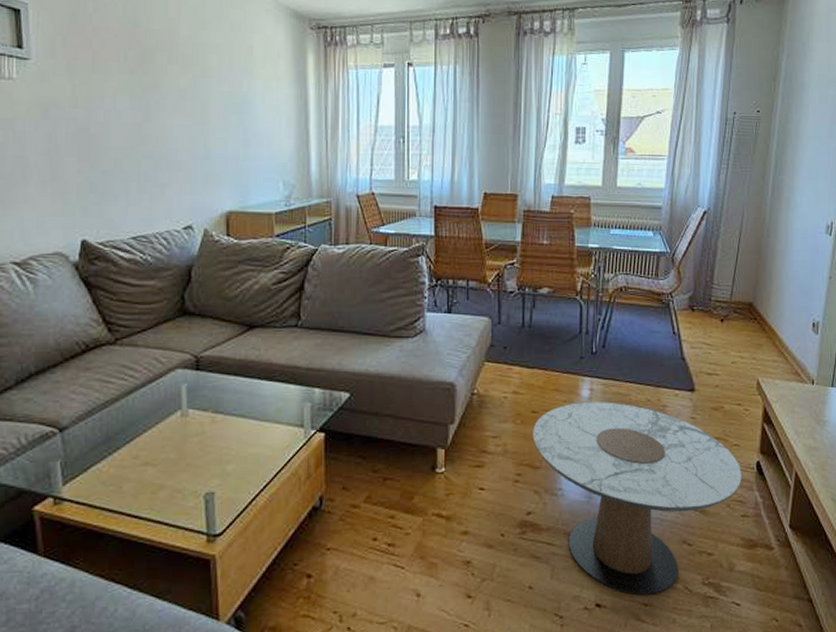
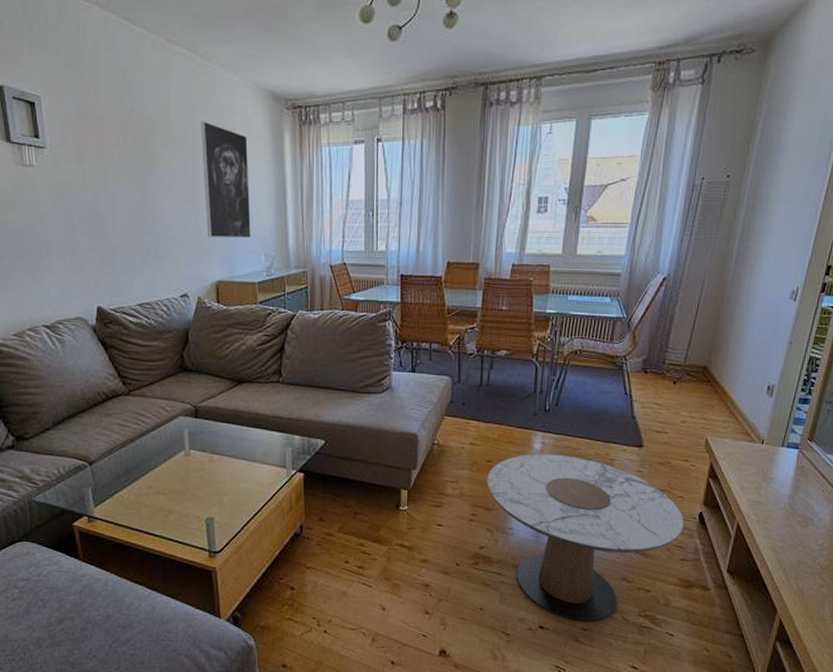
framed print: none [214,37,269,165] -> present [200,121,251,239]

